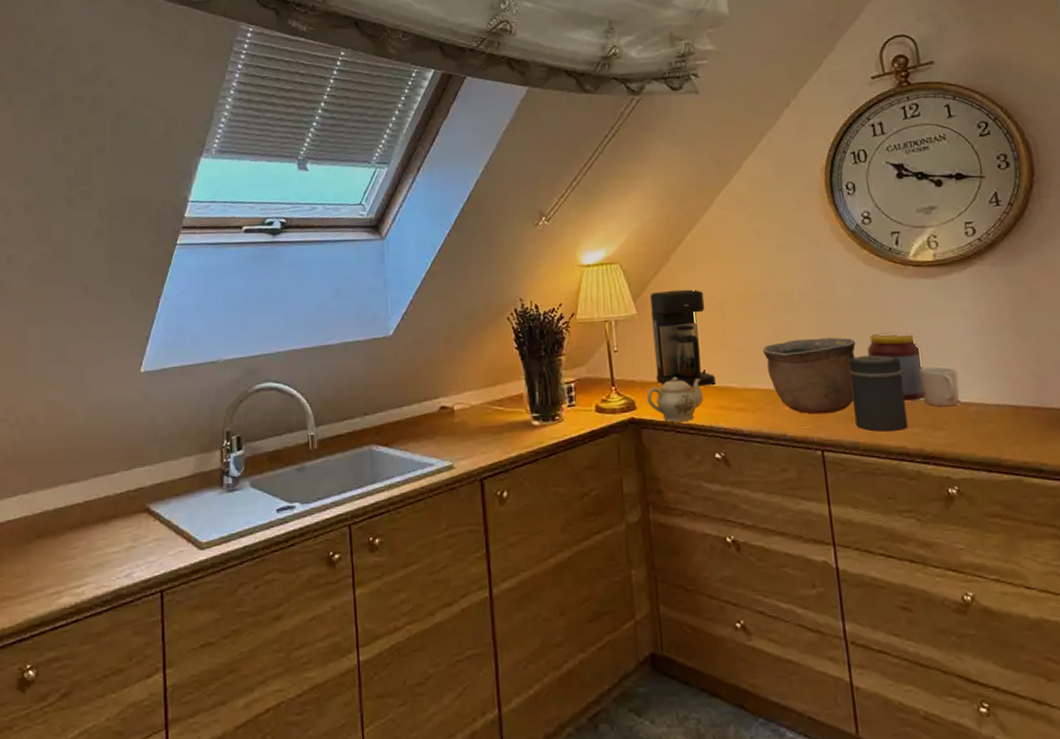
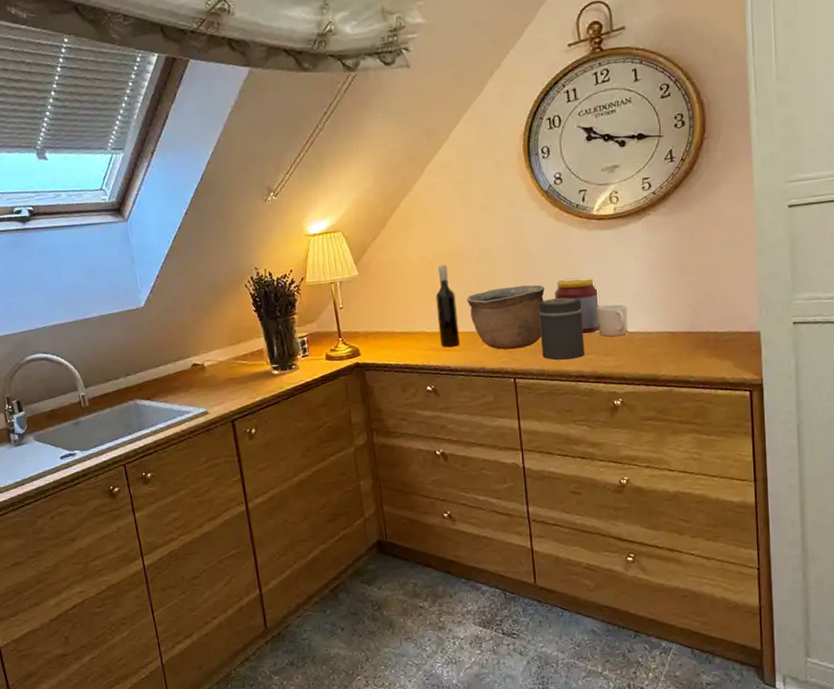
teapot: present [646,377,704,423] -> none [368,326,417,364]
coffee maker: present [650,289,716,388] -> none [370,251,427,335]
bottle: none [726,308,755,407] -> present [435,264,460,348]

